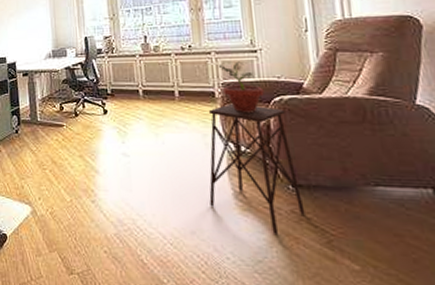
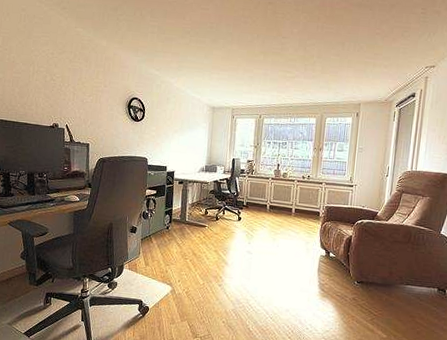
side table: present [209,103,305,234] -> none [302,221,364,313]
potted plant: present [218,61,264,112] -> none [325,192,352,229]

